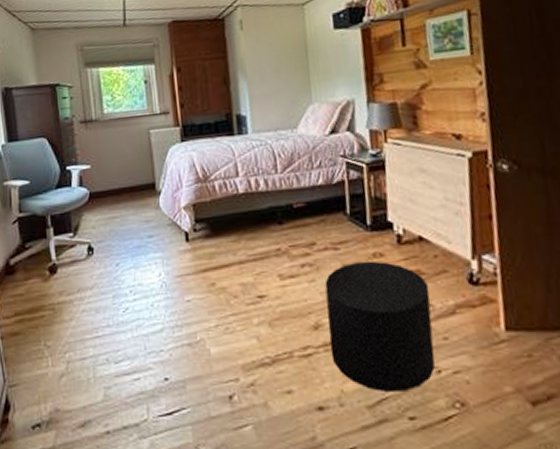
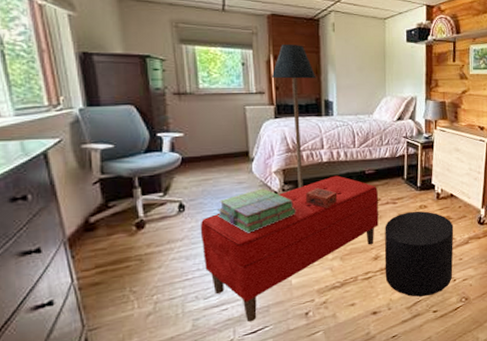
bench: none [108,210,316,400] -> present [200,175,379,322]
stack of books: none [126,228,211,284] -> present [218,188,296,233]
floor lamp: none [175,51,225,228] -> present [271,45,316,189]
decorative box: none [220,226,260,255] -> present [305,187,338,209]

